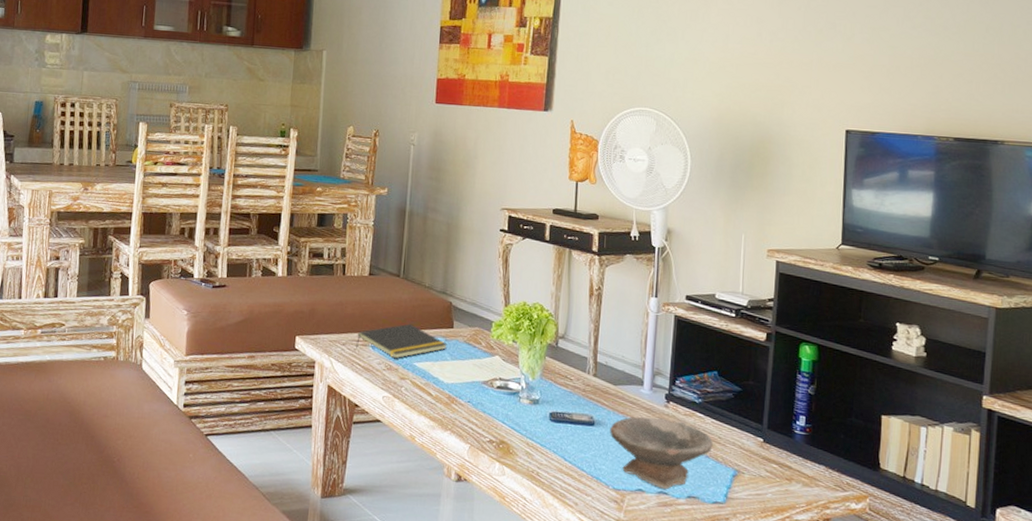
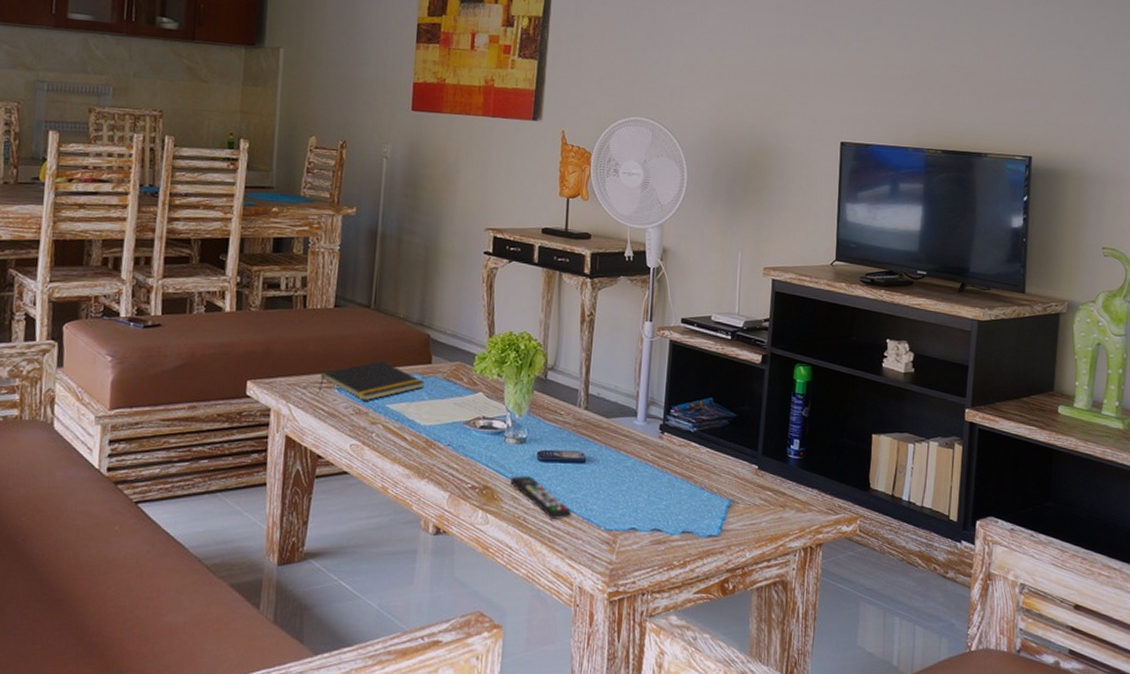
remote control: none [525,433,581,476] -> present [511,476,571,519]
bowl: present [610,417,713,490] -> none [602,450,708,527]

